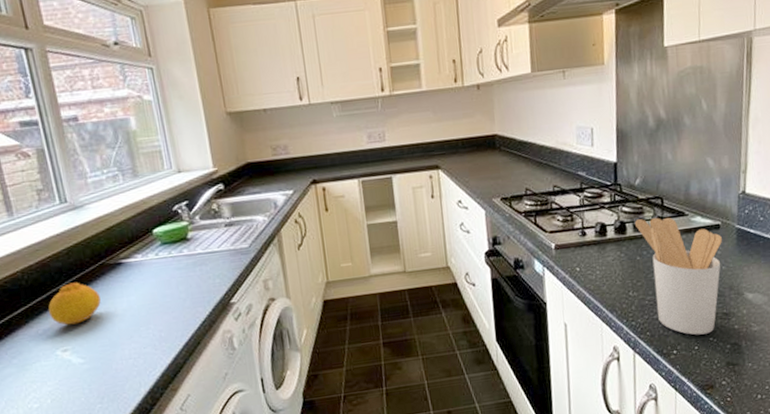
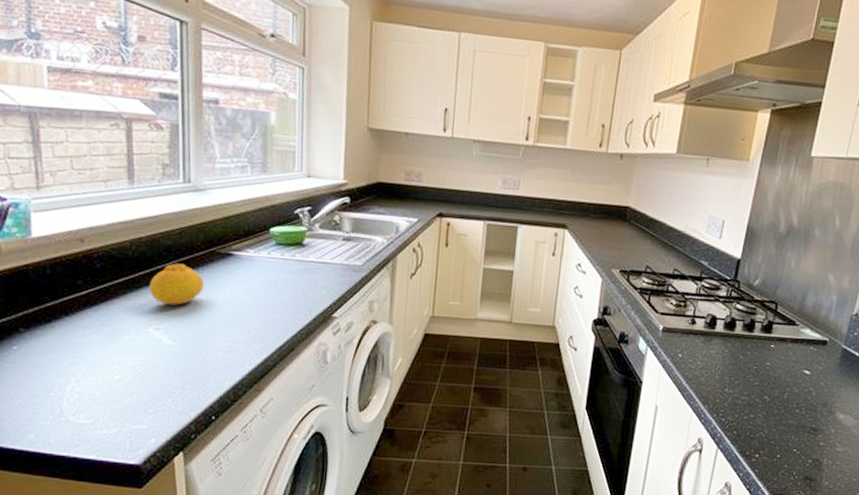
utensil holder: present [634,217,723,335] -> none [744,319,827,445]

